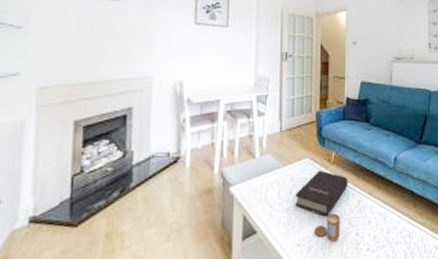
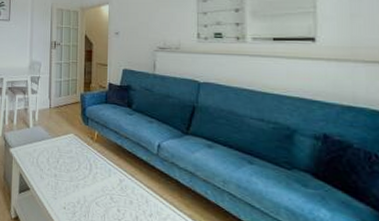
book: present [295,170,348,217] -> none [62,146,110,188]
candle: present [314,213,341,241] -> none [78,186,103,212]

